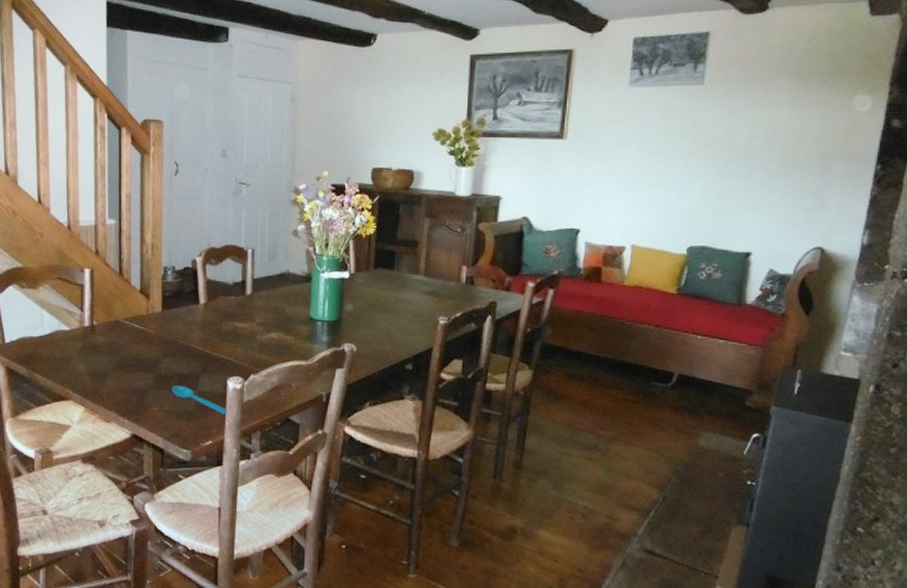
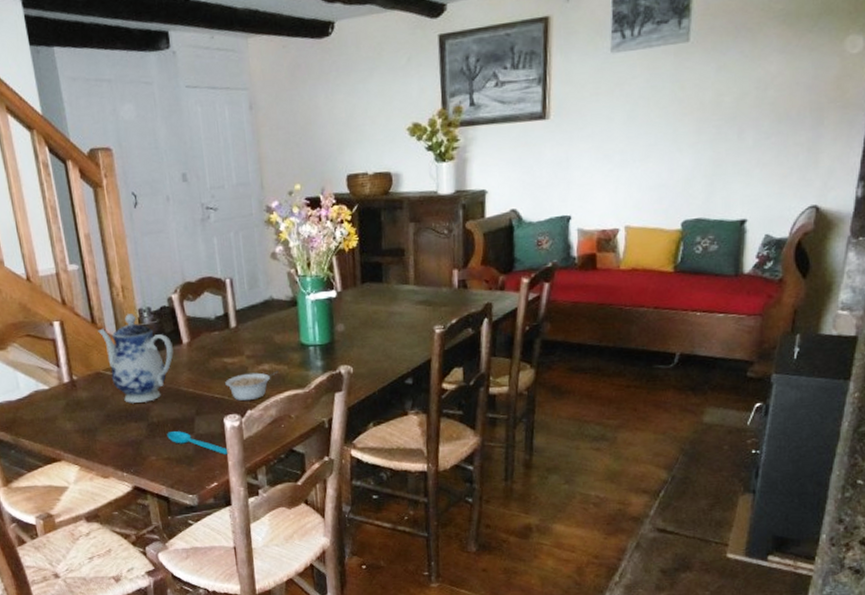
teapot: none [124,270,190,354] -> present [98,313,174,403]
legume: none [233,339,285,366] -> present [225,371,279,401]

